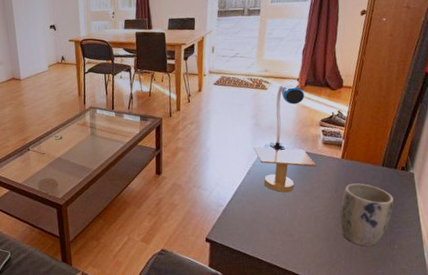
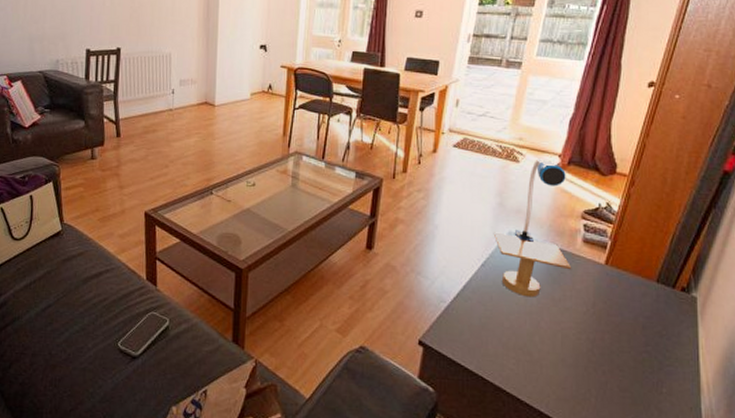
plant pot: present [339,183,394,247] -> none [594,299,667,386]

